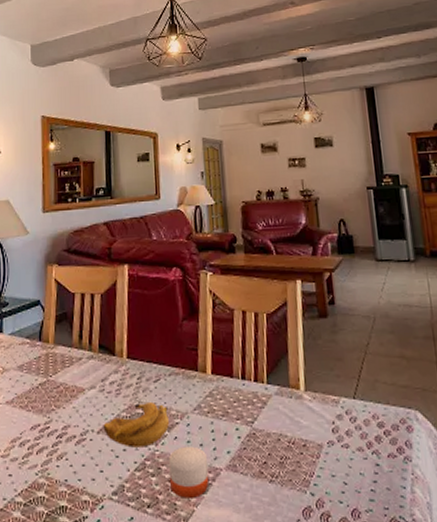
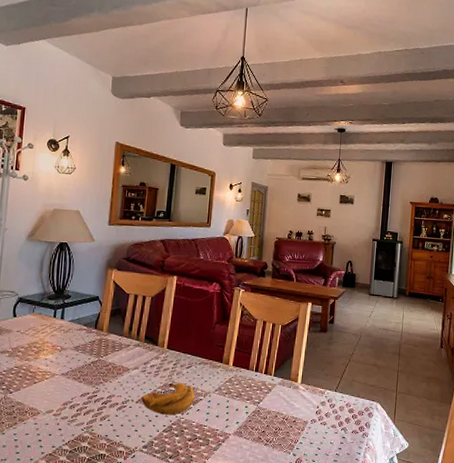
candle: present [169,446,209,498] -> none [189,416,221,453]

